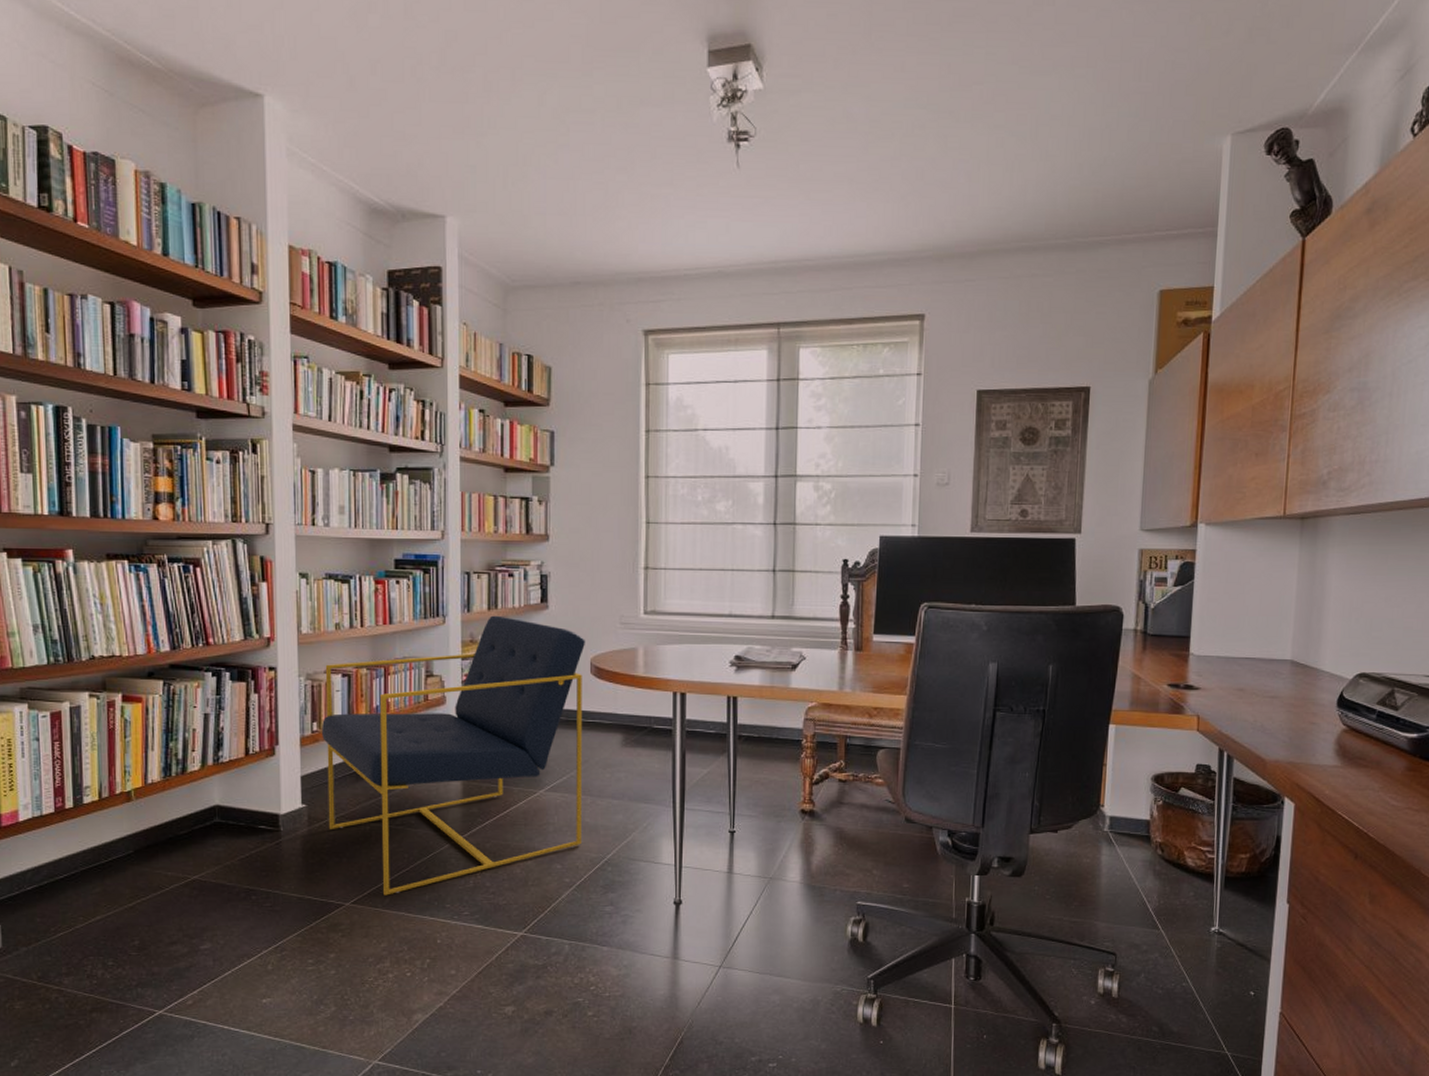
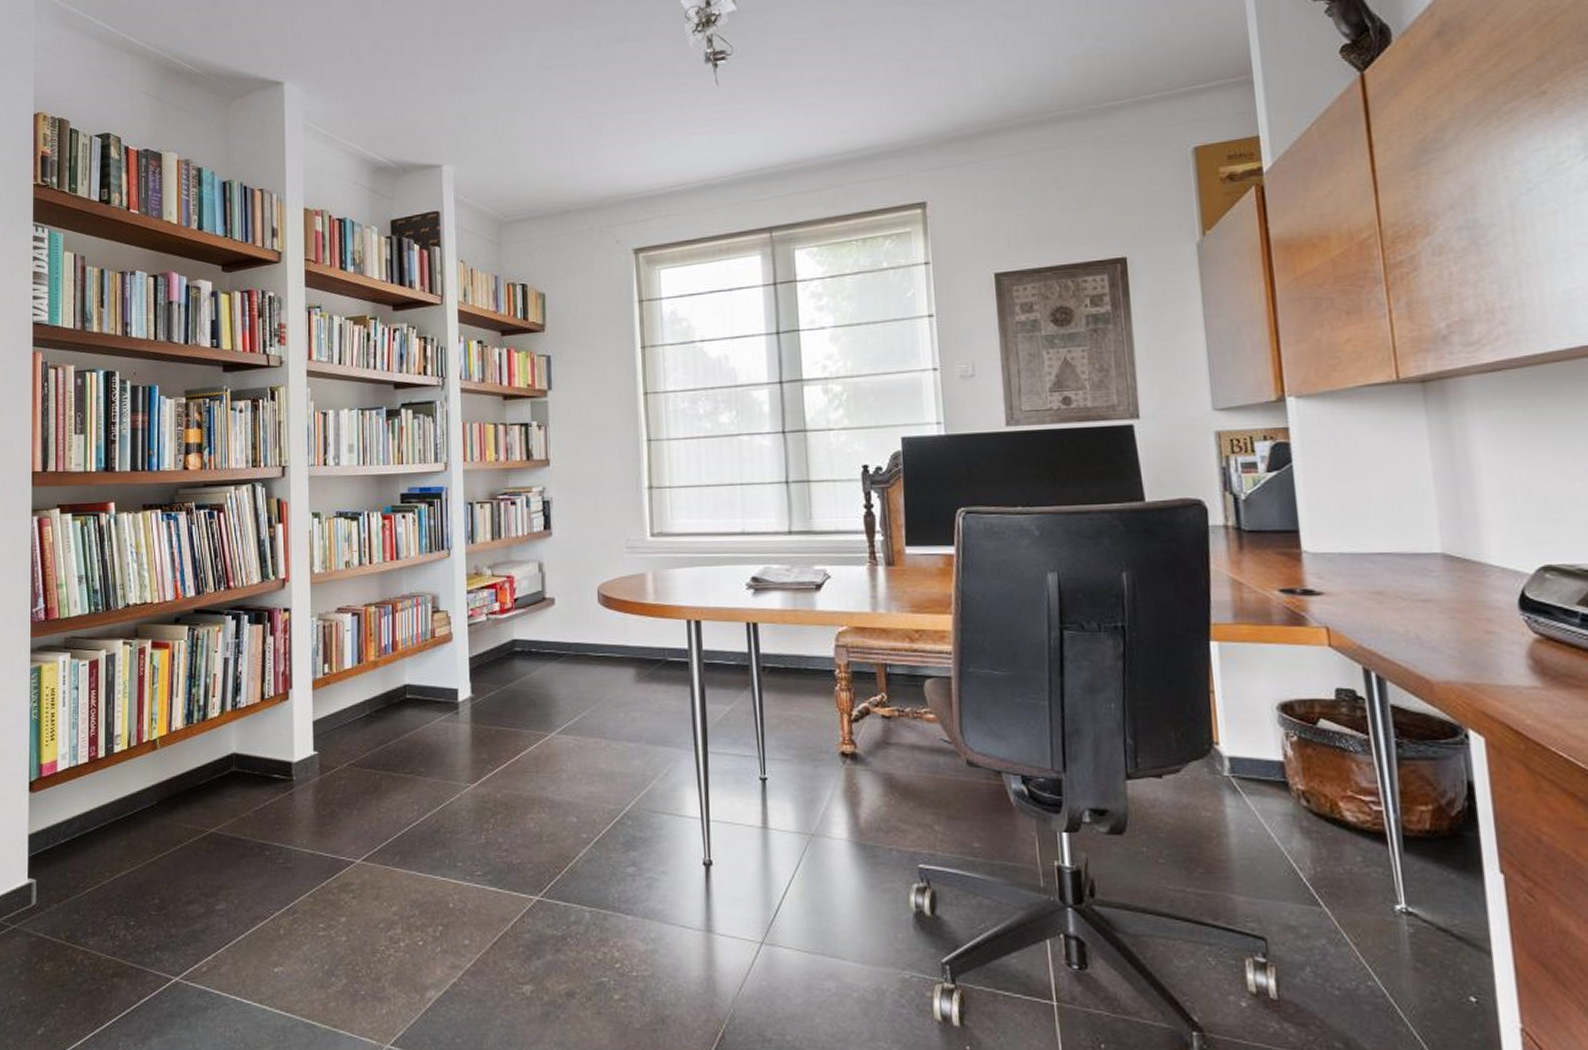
armchair: present [321,615,585,896] -> none [332,545,598,852]

